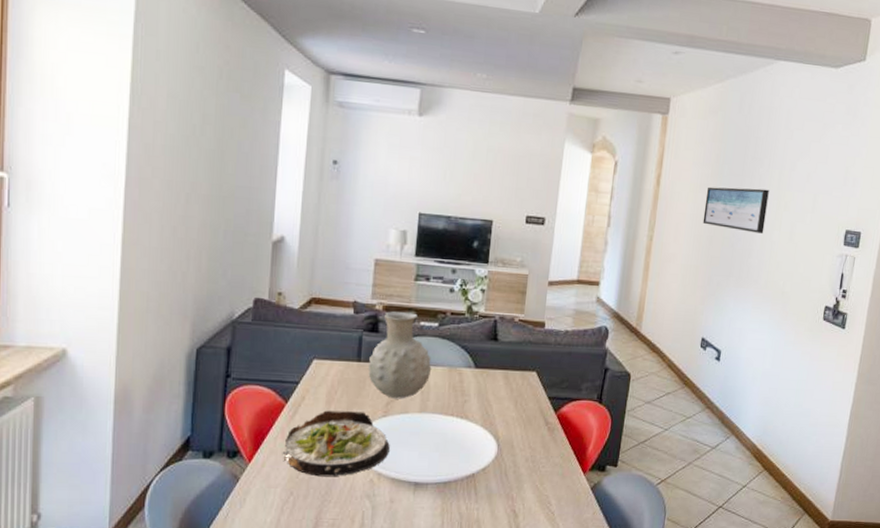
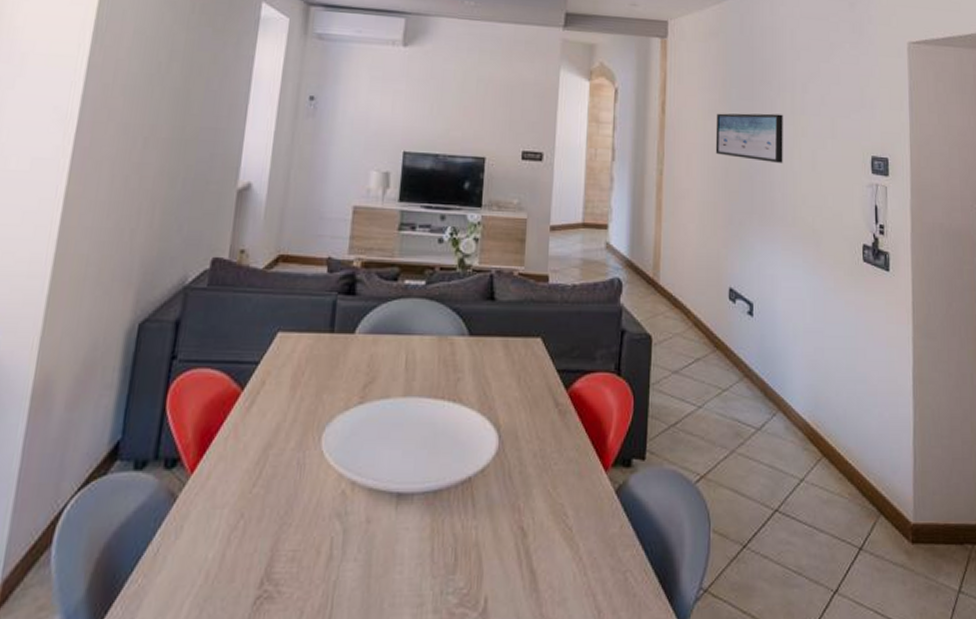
salad plate: present [282,410,390,477] -> none [233,398,367,490]
vase: present [367,311,432,399] -> none [342,269,418,380]

